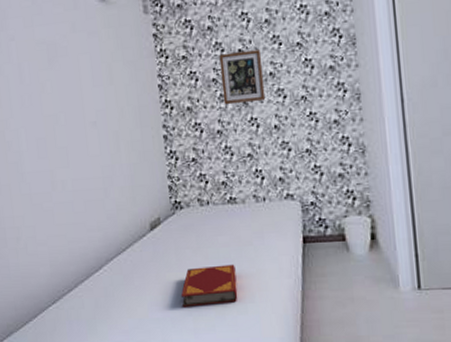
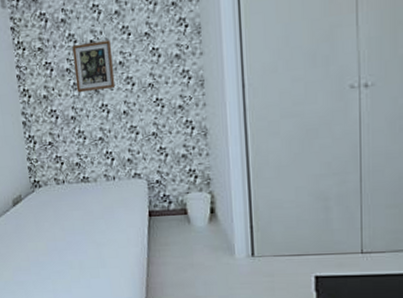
hardback book: present [180,264,238,307] -> none [41,235,91,272]

